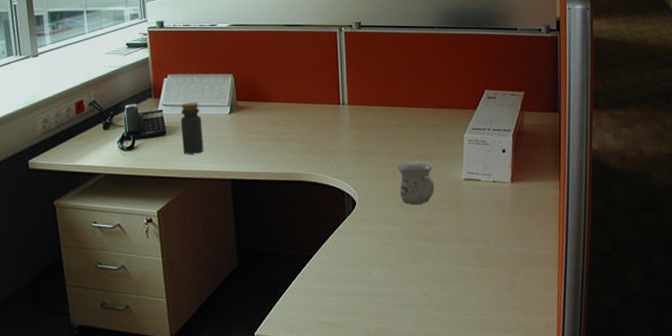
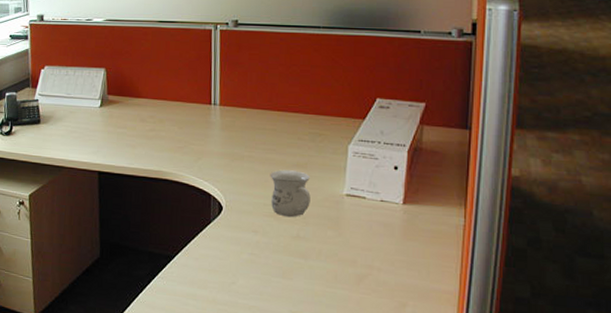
bottle: present [180,102,204,154] -> none [54,93,75,144]

